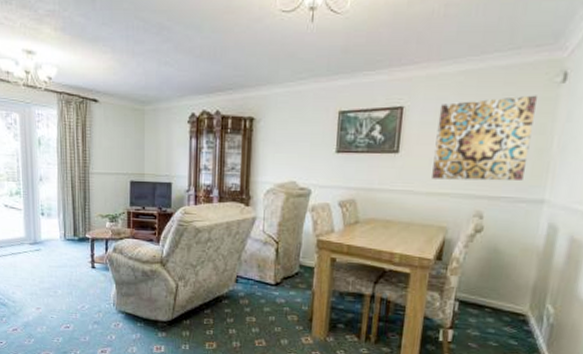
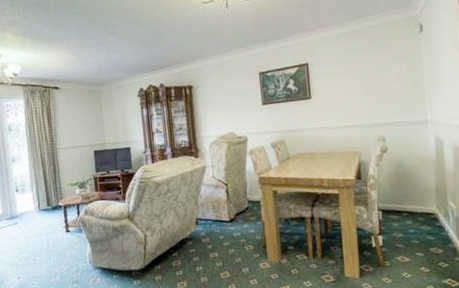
wall art: present [432,95,537,181] -> none [335,43,409,116]

